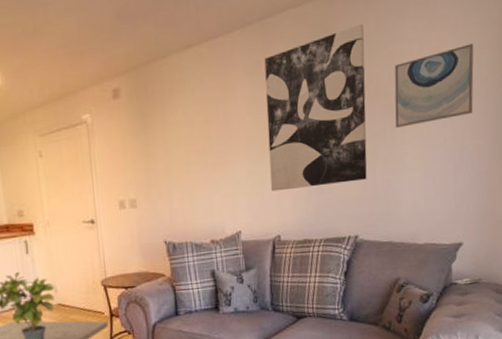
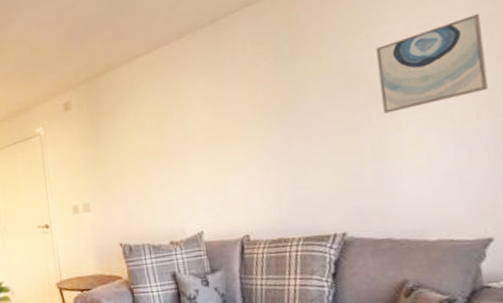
wall art: present [264,23,367,192] -> none [219,11,352,190]

